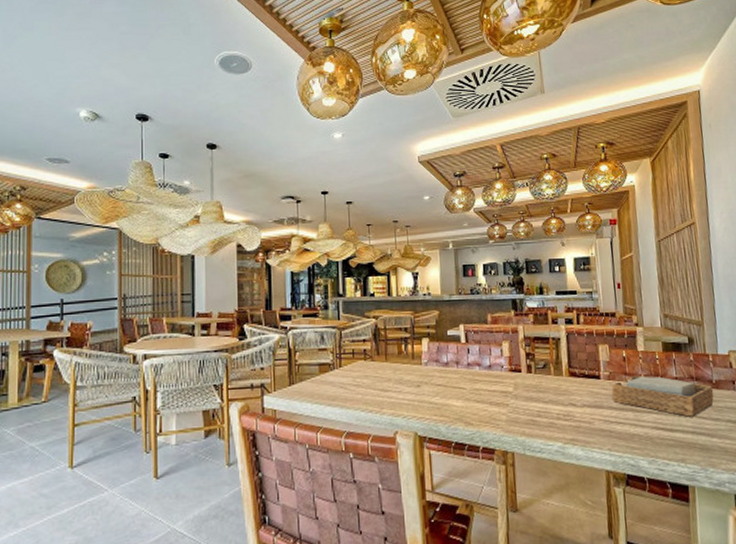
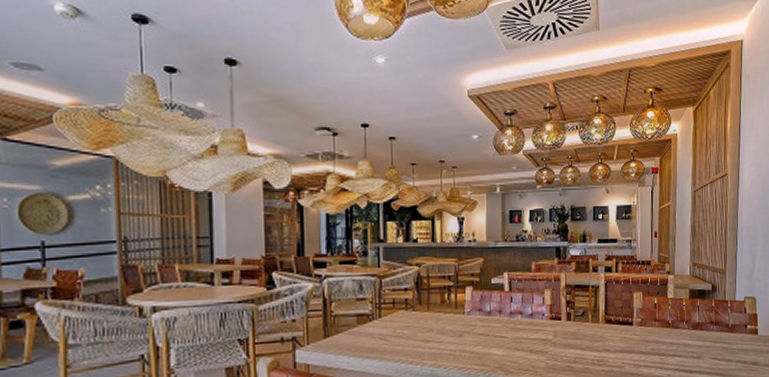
napkin holder: present [611,375,714,417] -> none [642,321,729,359]

